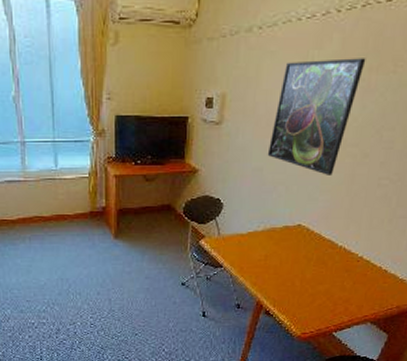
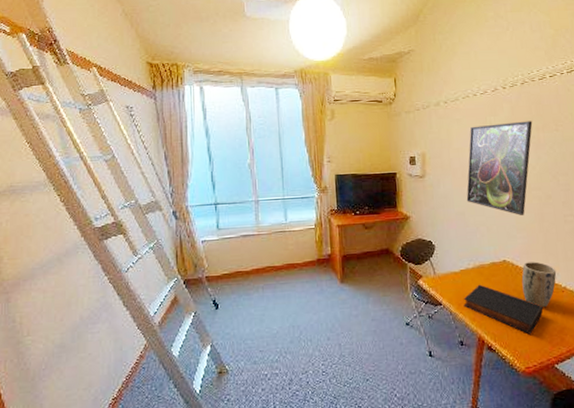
book: none [246,248,333,302] -> present [463,284,544,335]
plant pot: none [313,228,356,276] -> present [521,261,557,307]

